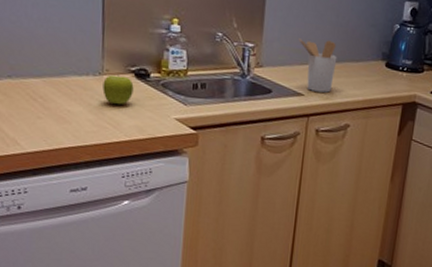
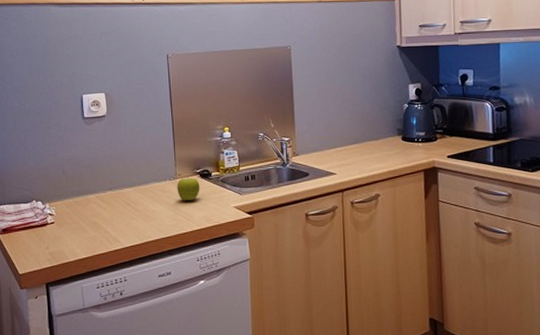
utensil holder: present [298,38,337,93] -> none [324,126,360,170]

